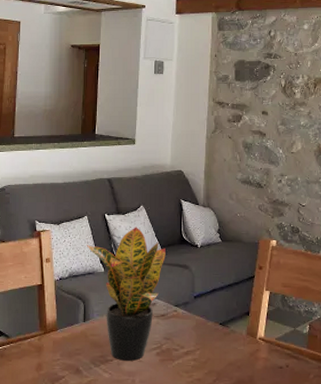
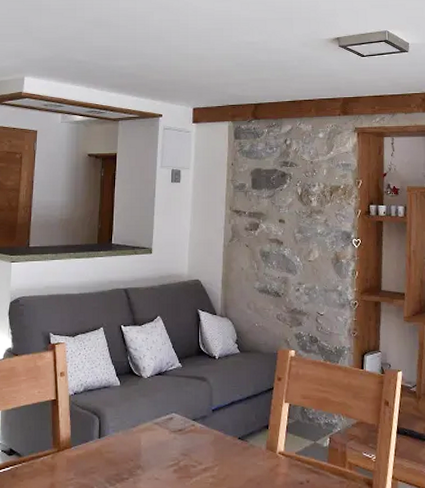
potted plant: present [87,227,166,361] -> none [102,338,183,479]

